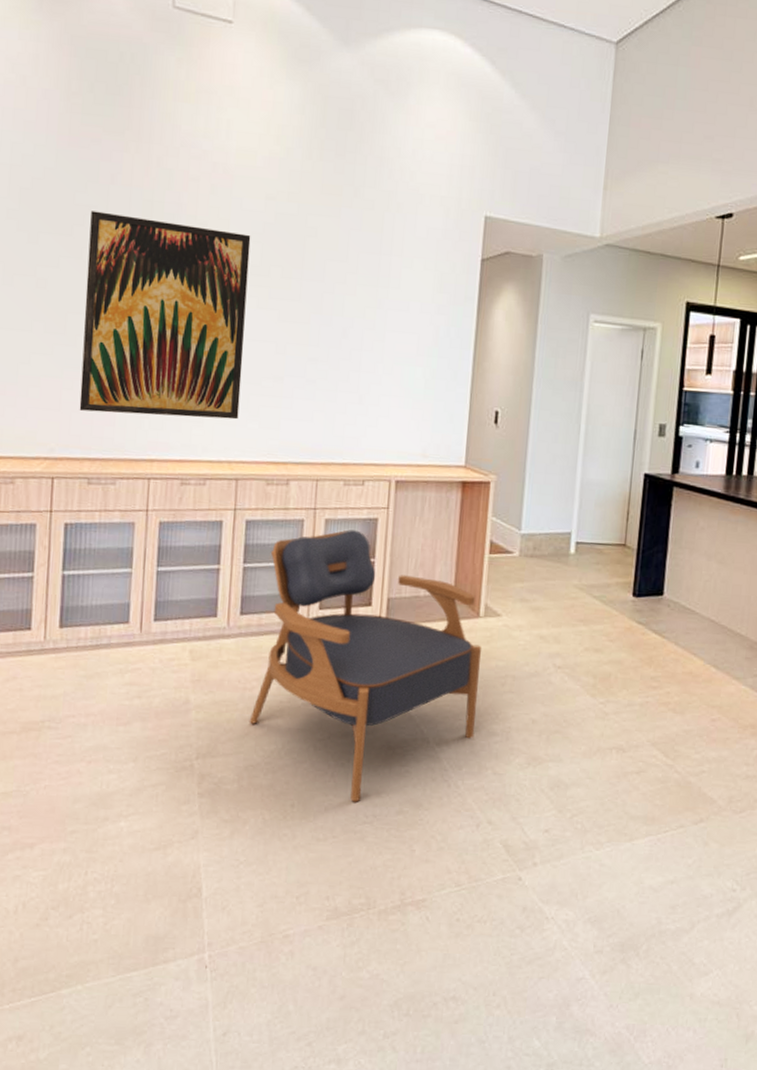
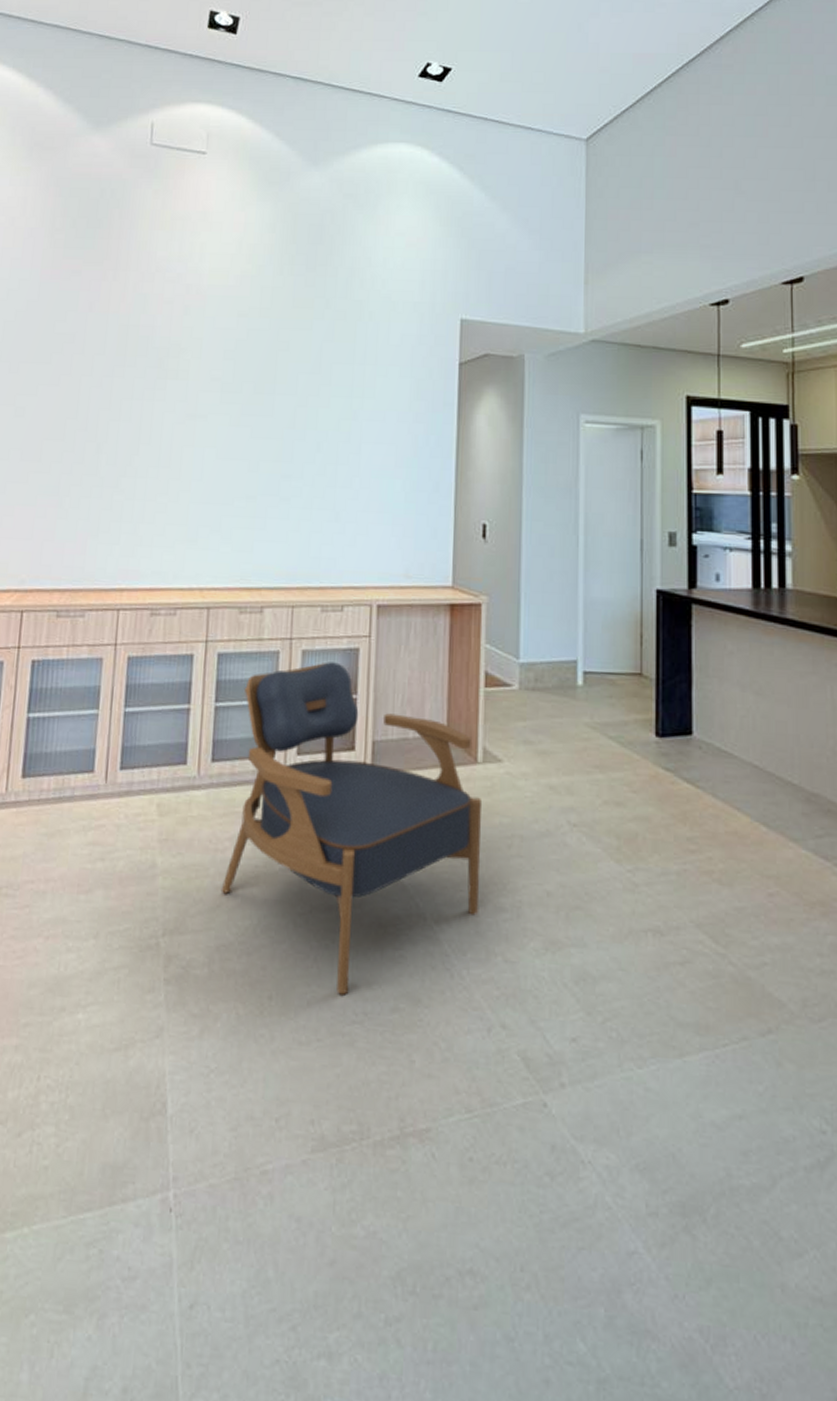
wall art: present [79,211,251,420] -> none [51,338,223,543]

